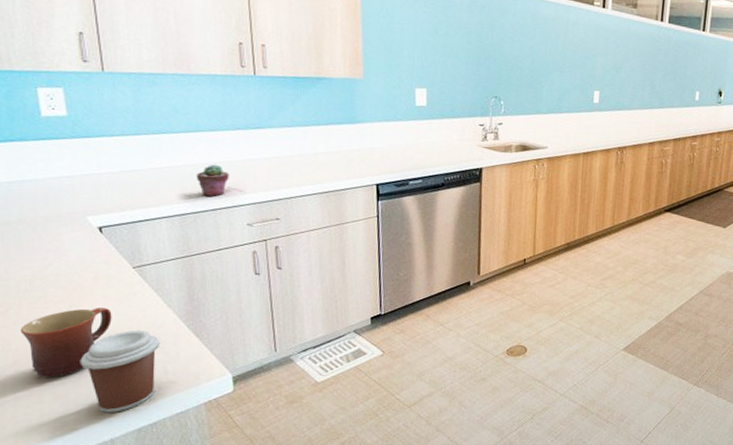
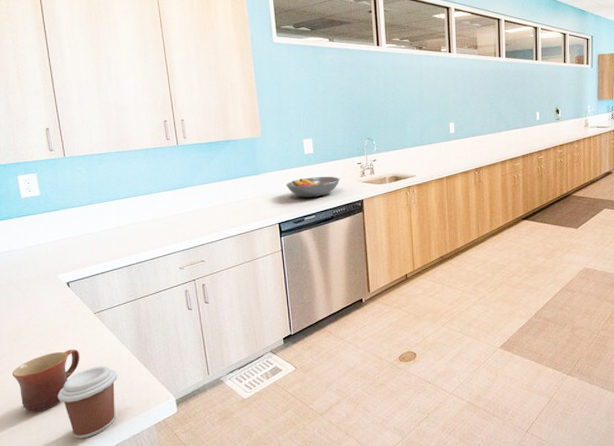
potted succulent: present [196,164,229,197] -> none [138,221,163,249]
fruit bowl: none [390,134,457,159] -> present [286,176,340,198]

